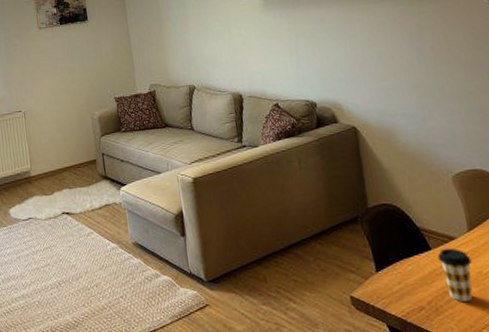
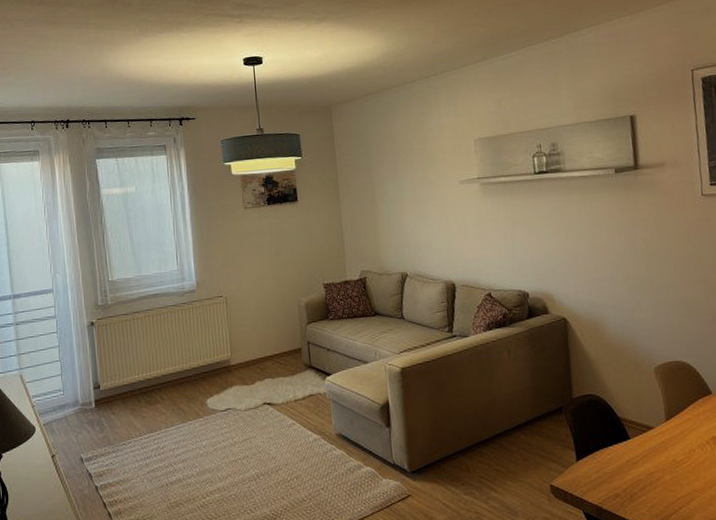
coffee cup: present [437,248,473,302] -> none [635,437,667,489]

